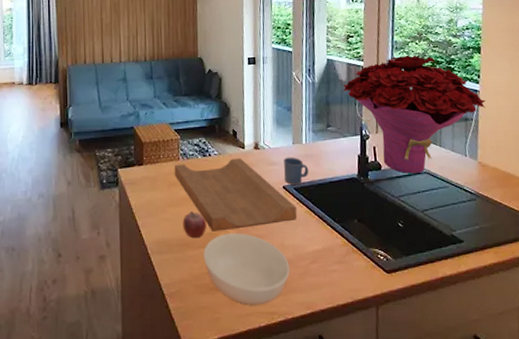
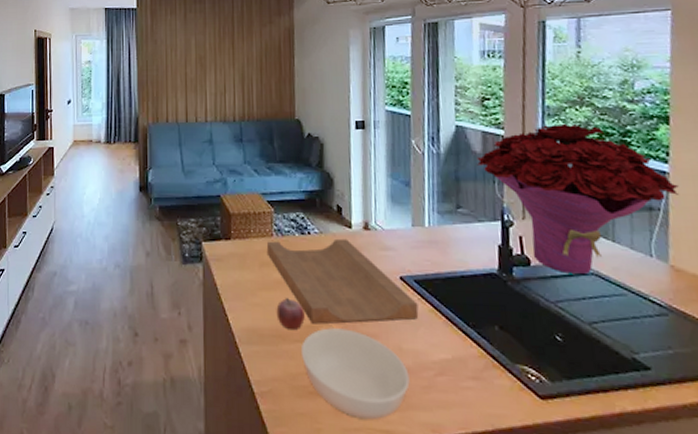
mug: present [284,157,309,185] -> none [401,242,434,276]

